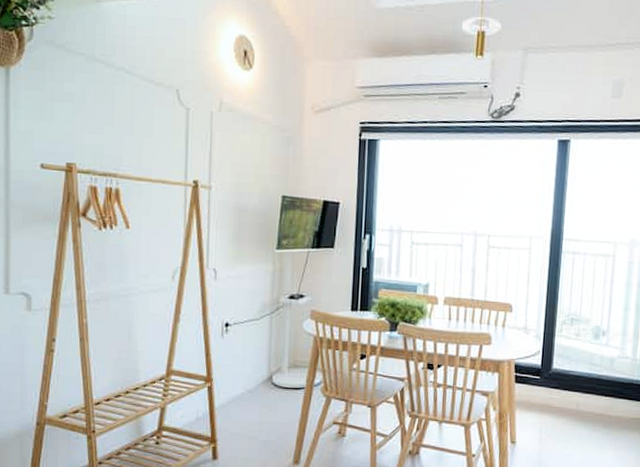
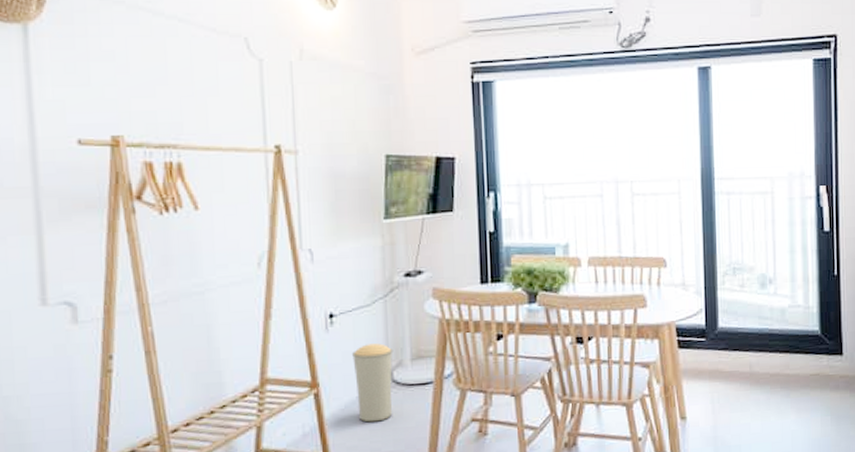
trash can: none [241,351,275,415] -> present [352,343,393,423]

